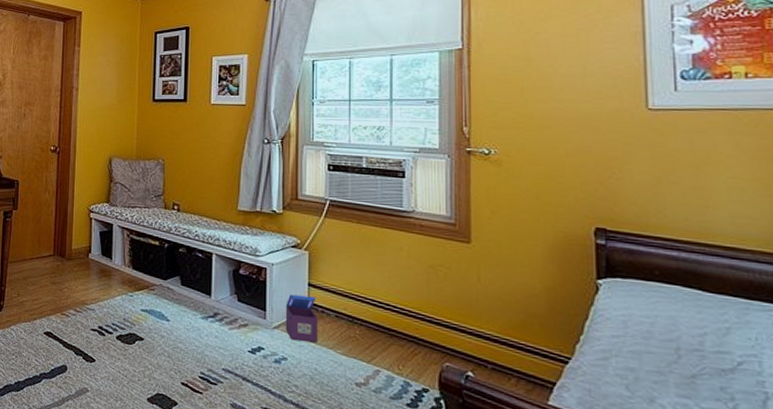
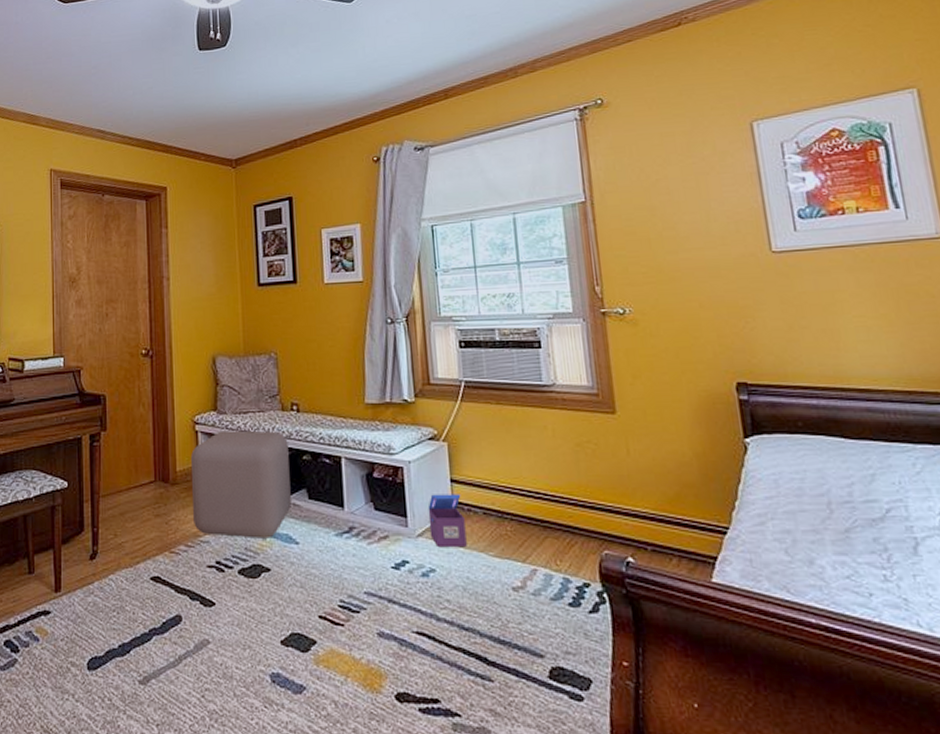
cube: none [83,220,167,313] -> present [190,430,291,538]

